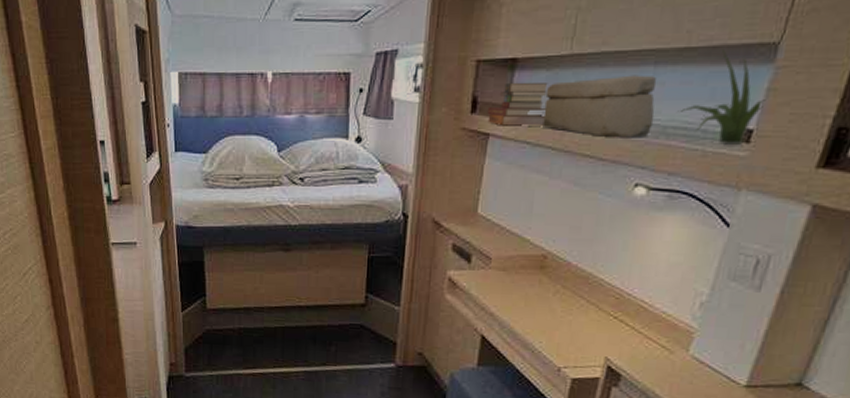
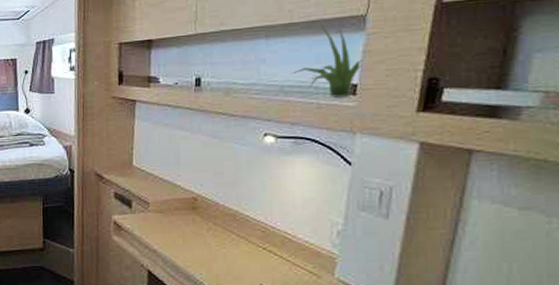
books: present [487,82,548,126] -> none [132,57,181,93]
decorative box: present [542,75,657,138] -> none [179,46,272,97]

